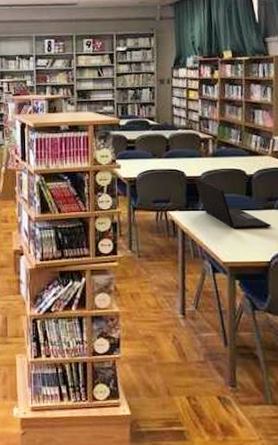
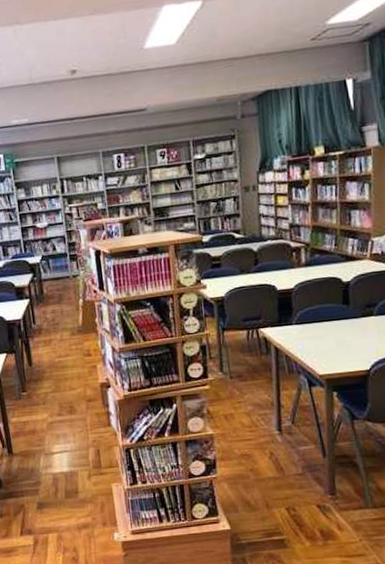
laptop: present [195,177,272,228] -> none [287,290,371,340]

